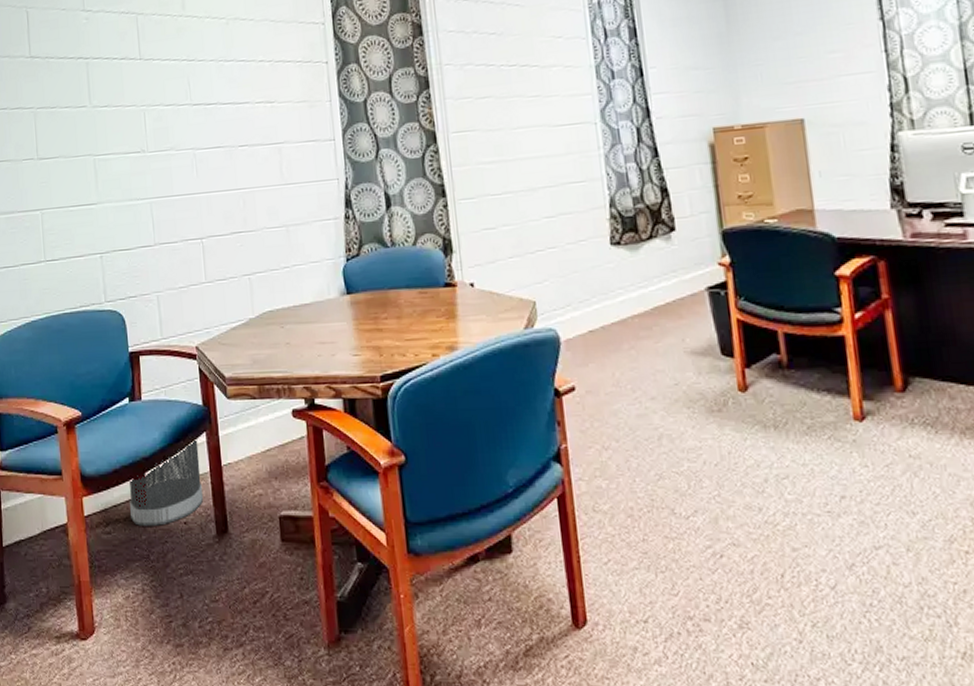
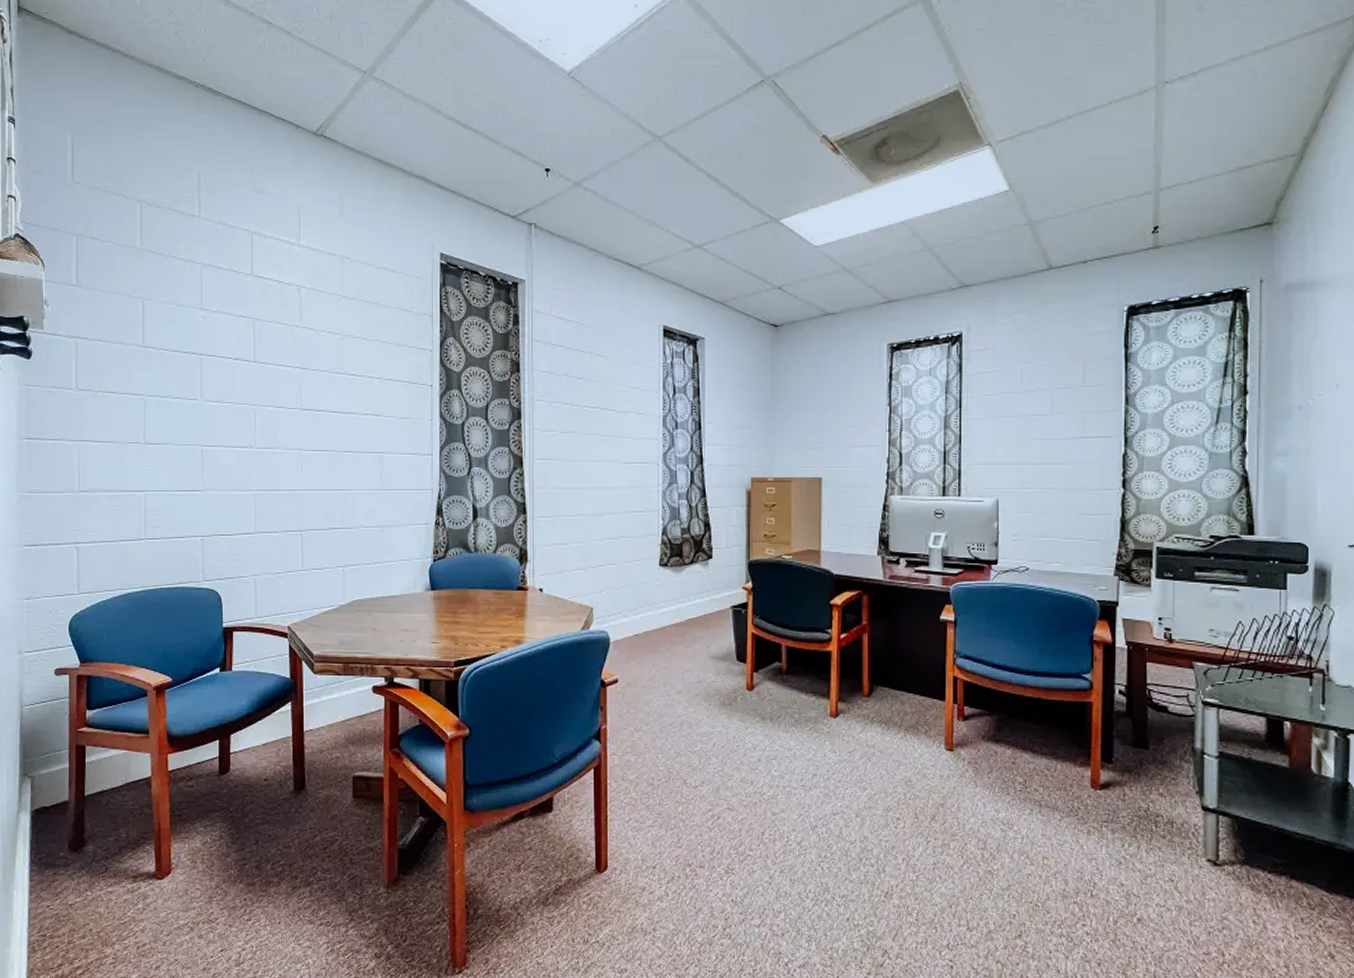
wastebasket: present [130,438,204,526] -> none [214,706,285,781]

